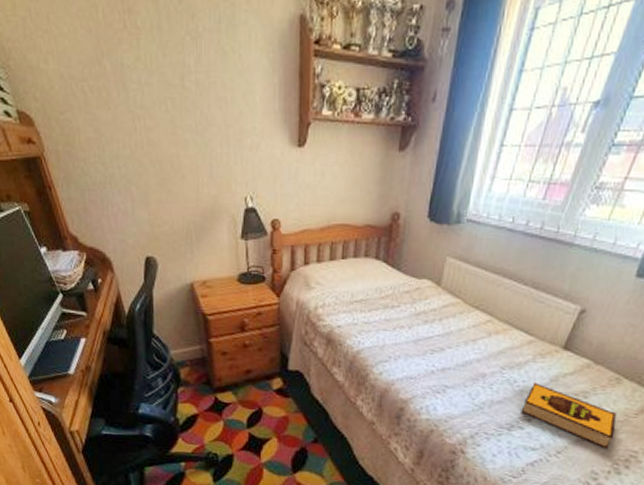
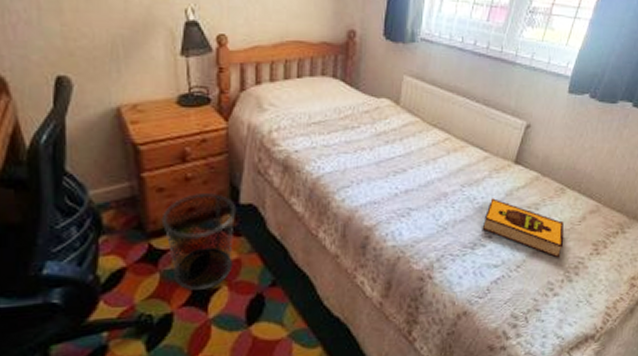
waste bin: none [225,358,286,439] -> present [161,192,237,290]

